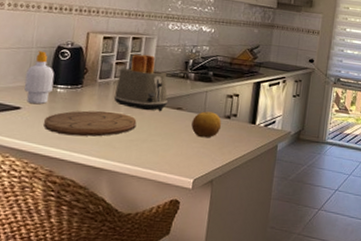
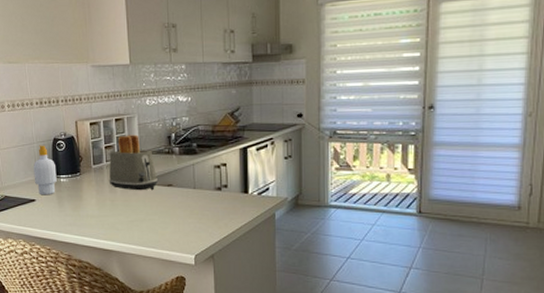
cutting board: present [43,110,137,137] -> none [55,195,133,222]
fruit: present [191,111,222,138] -> none [184,185,214,213]

